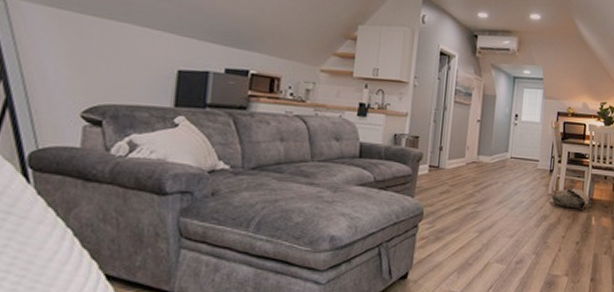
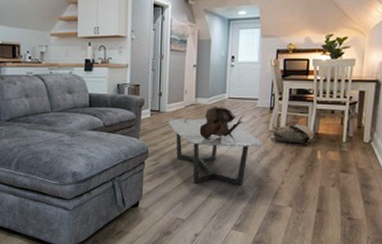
coffee table: none [448,176,543,253] -> present [168,118,264,185]
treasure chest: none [479,166,525,204] -> present [199,107,245,141]

